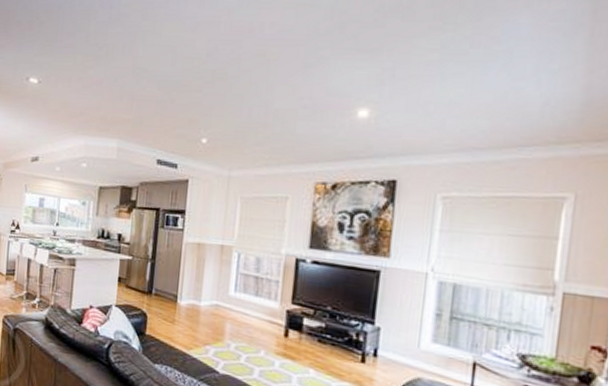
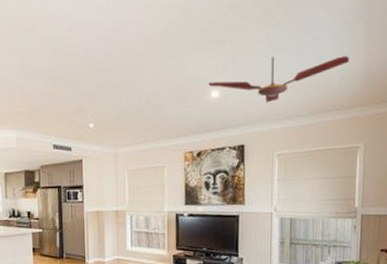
ceiling fan: none [355,70,559,129] -> present [208,56,349,103]

